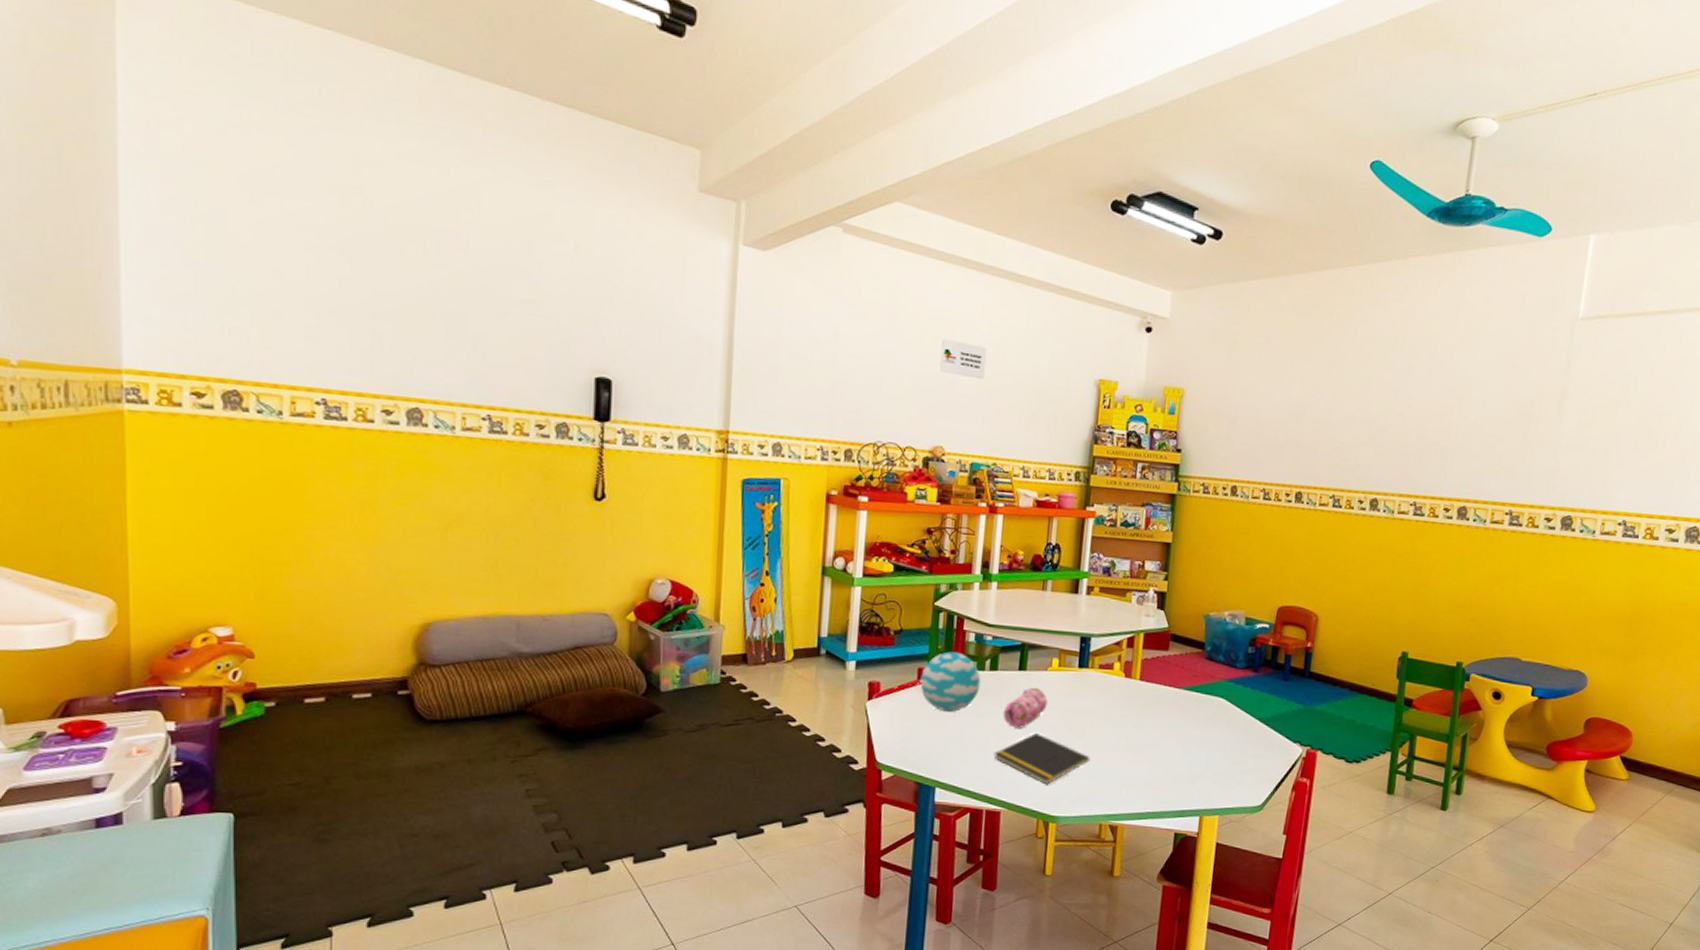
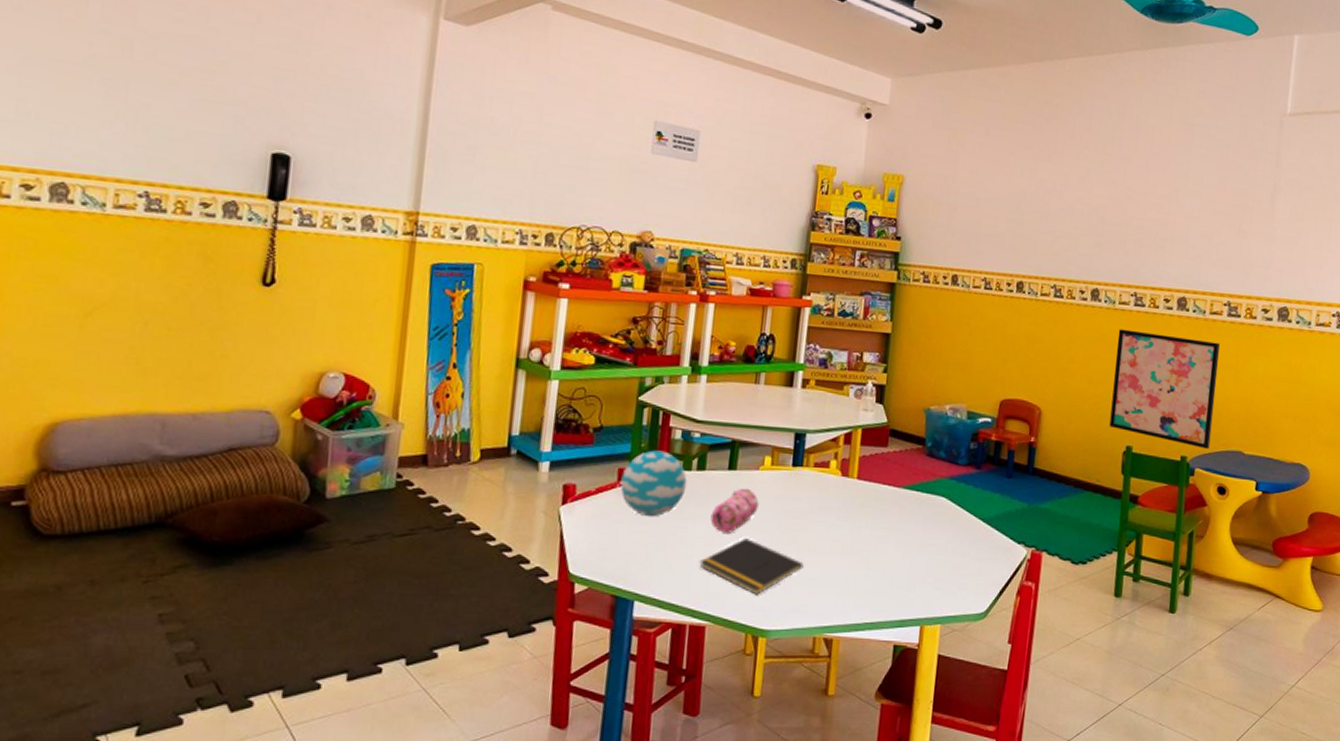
wall art: none [1385,538,1500,656] -> present [1109,329,1220,450]

